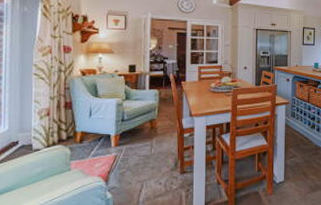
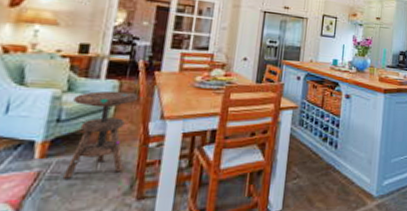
side table: none [130,97,173,161] -> present [62,90,139,181]

